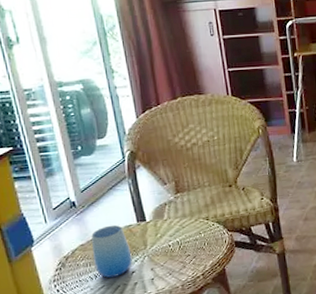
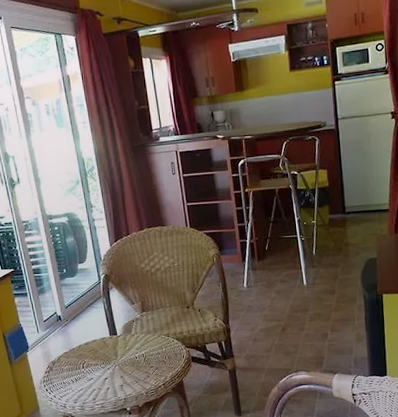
cup: present [91,224,133,278] -> none [73,337,106,382]

